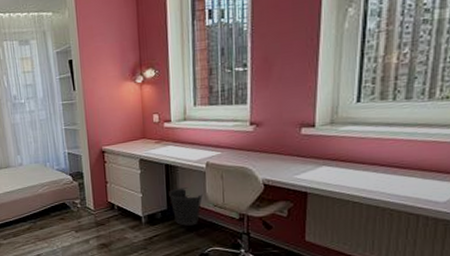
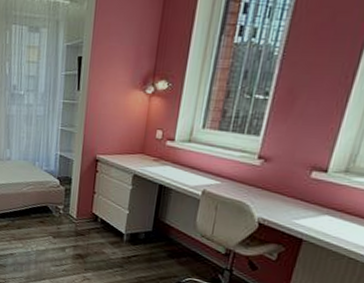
wastebasket: present [169,187,203,226] -> none [157,211,192,253]

